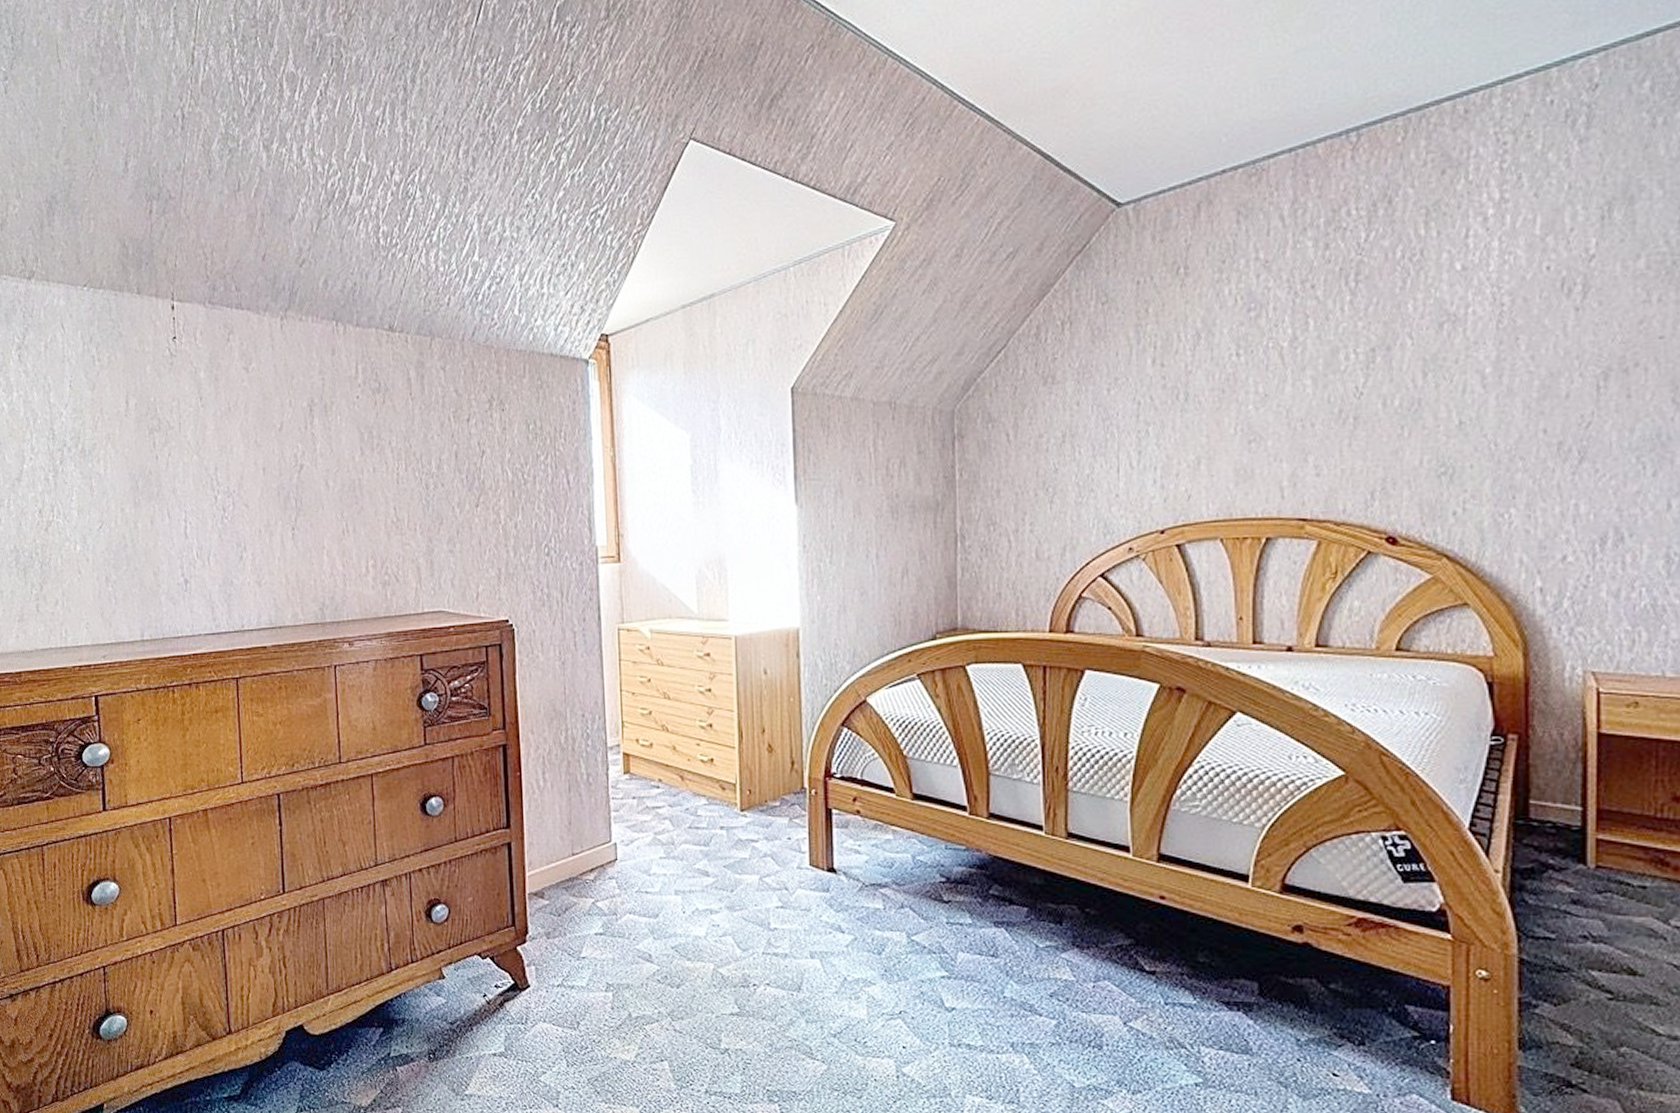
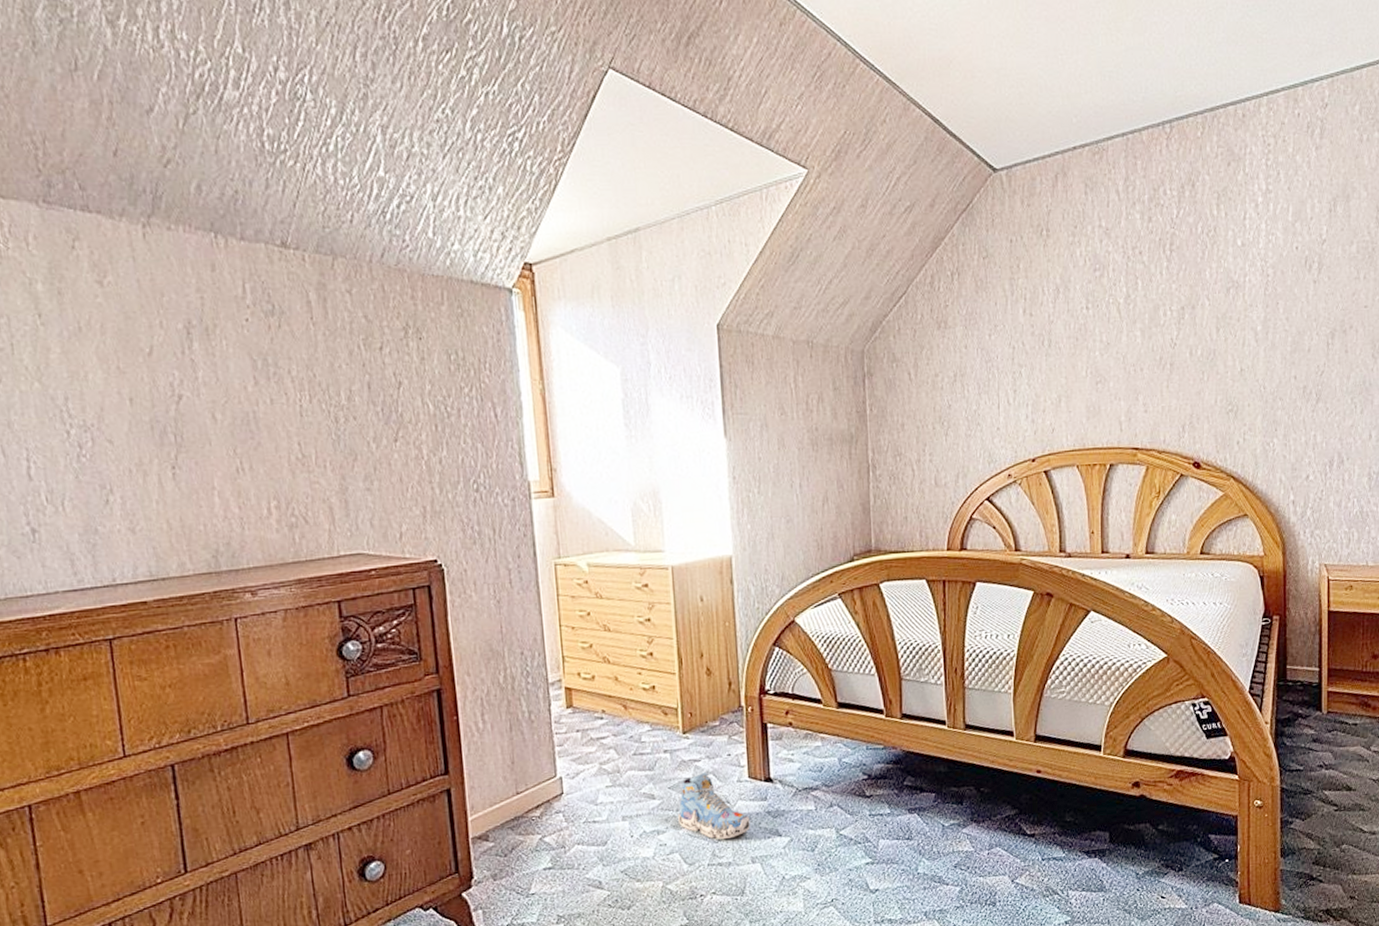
shoe: none [733,853,810,928] -> present [678,772,750,839]

